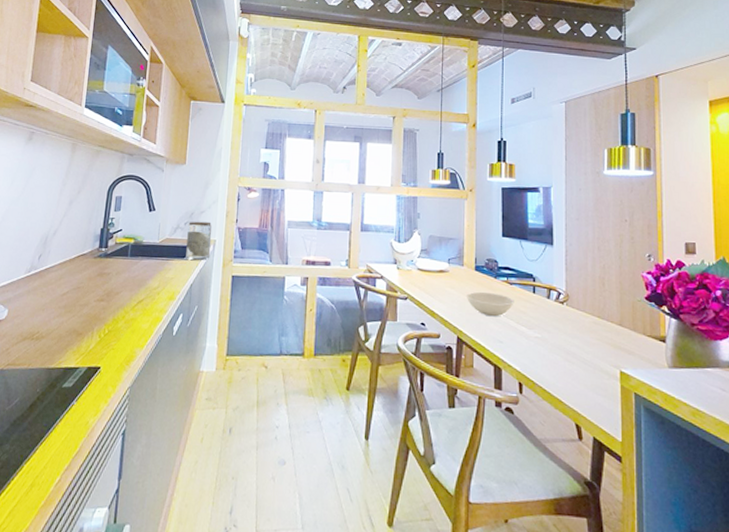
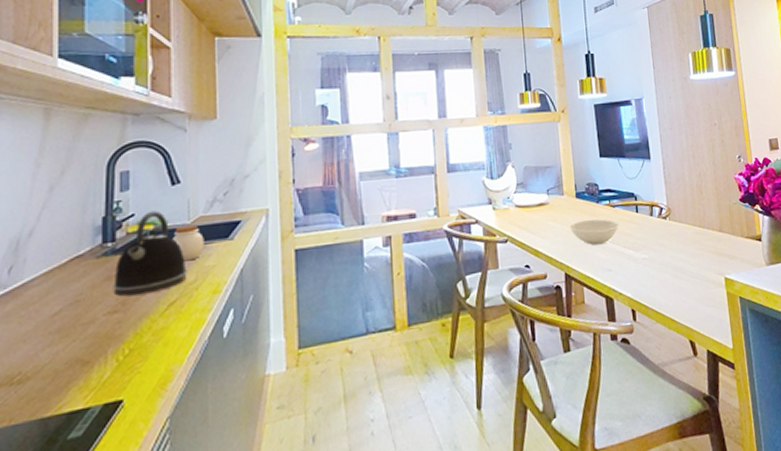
kettle: none [101,229,153,291] -> present [111,210,187,297]
jar: none [146,243,168,271] -> present [173,224,204,262]
jar: present [186,221,213,260] -> none [227,187,264,239]

